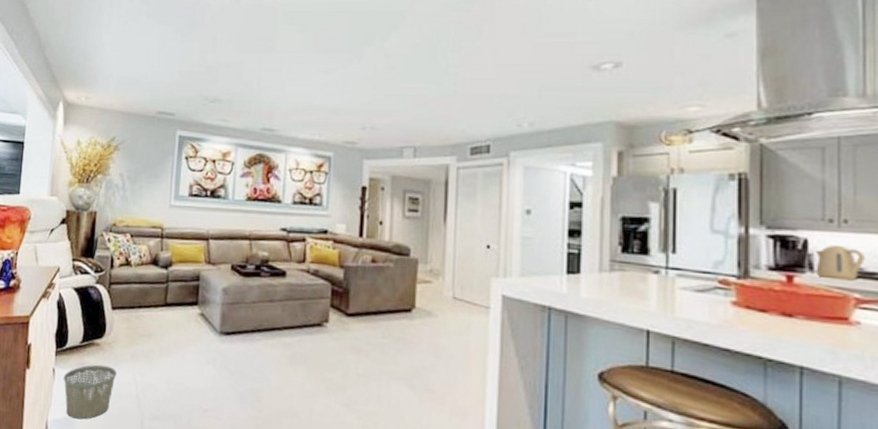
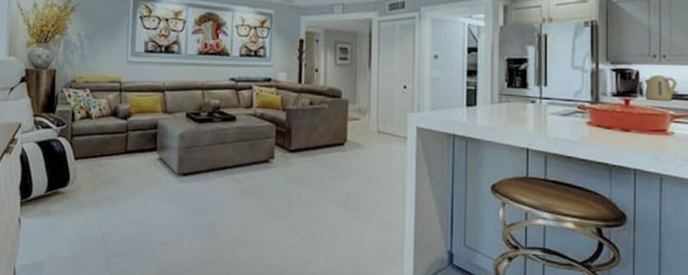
basket: present [63,364,117,420] -> none [29,211,82,263]

